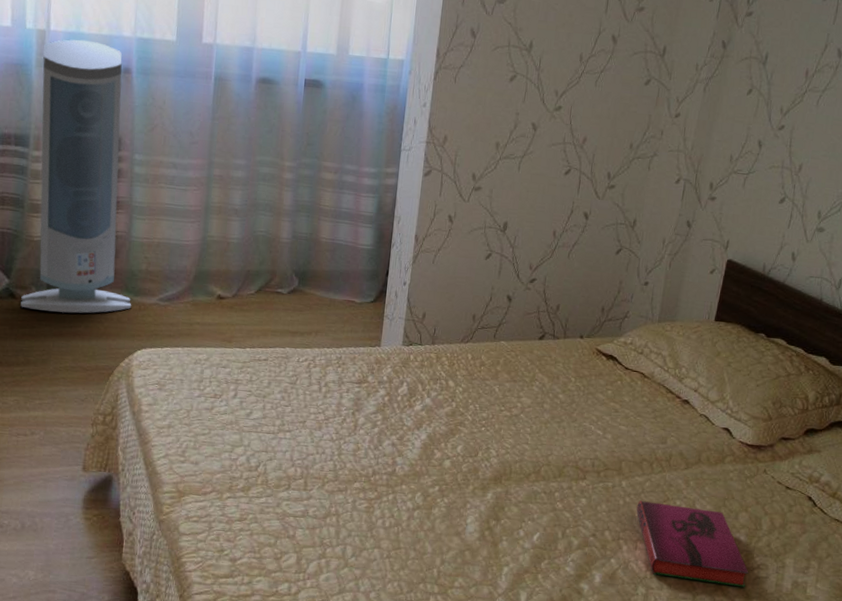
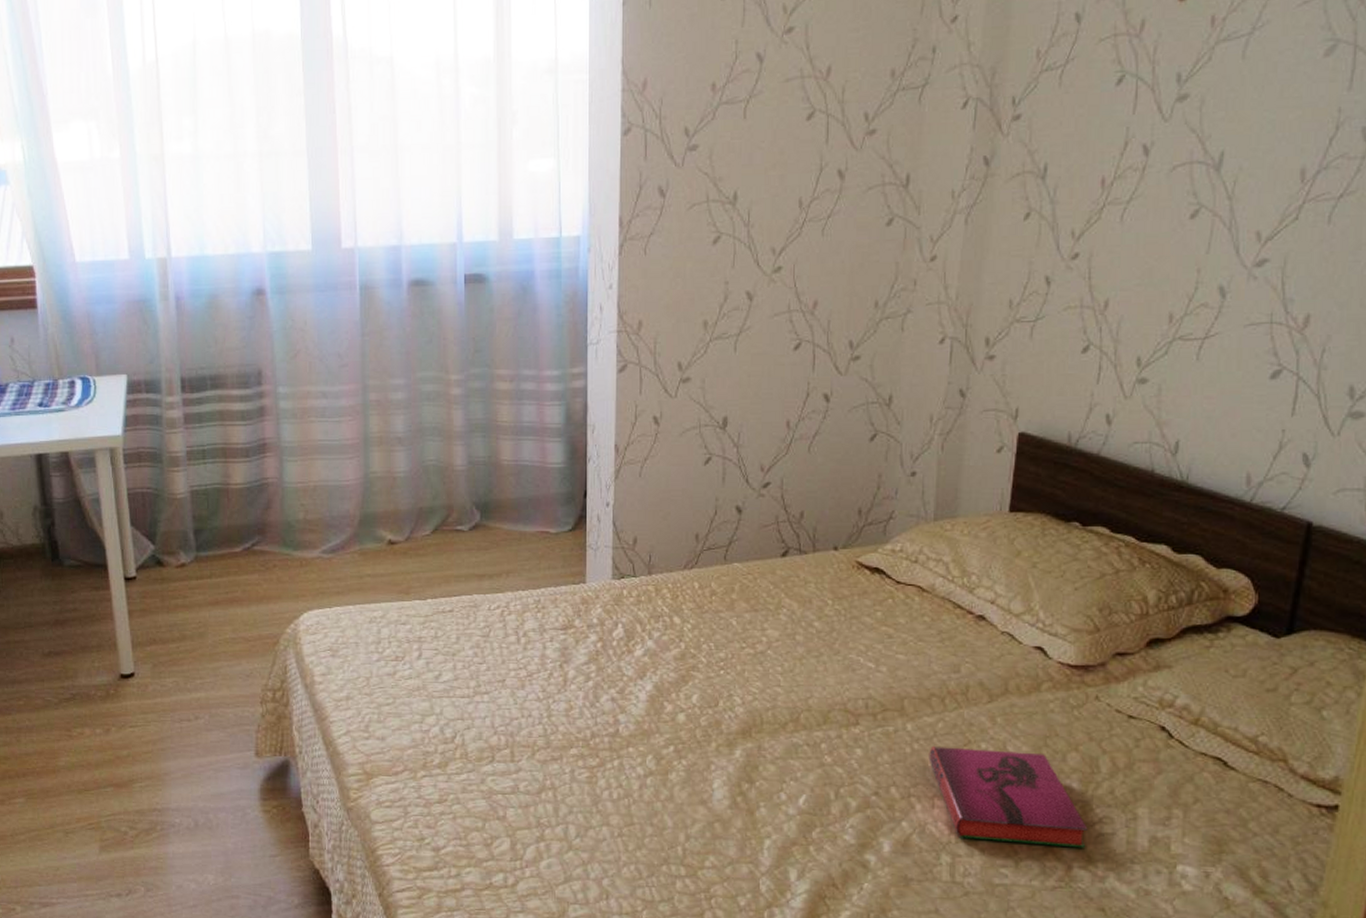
air purifier: present [20,39,132,314] -> none [166,263,292,577]

